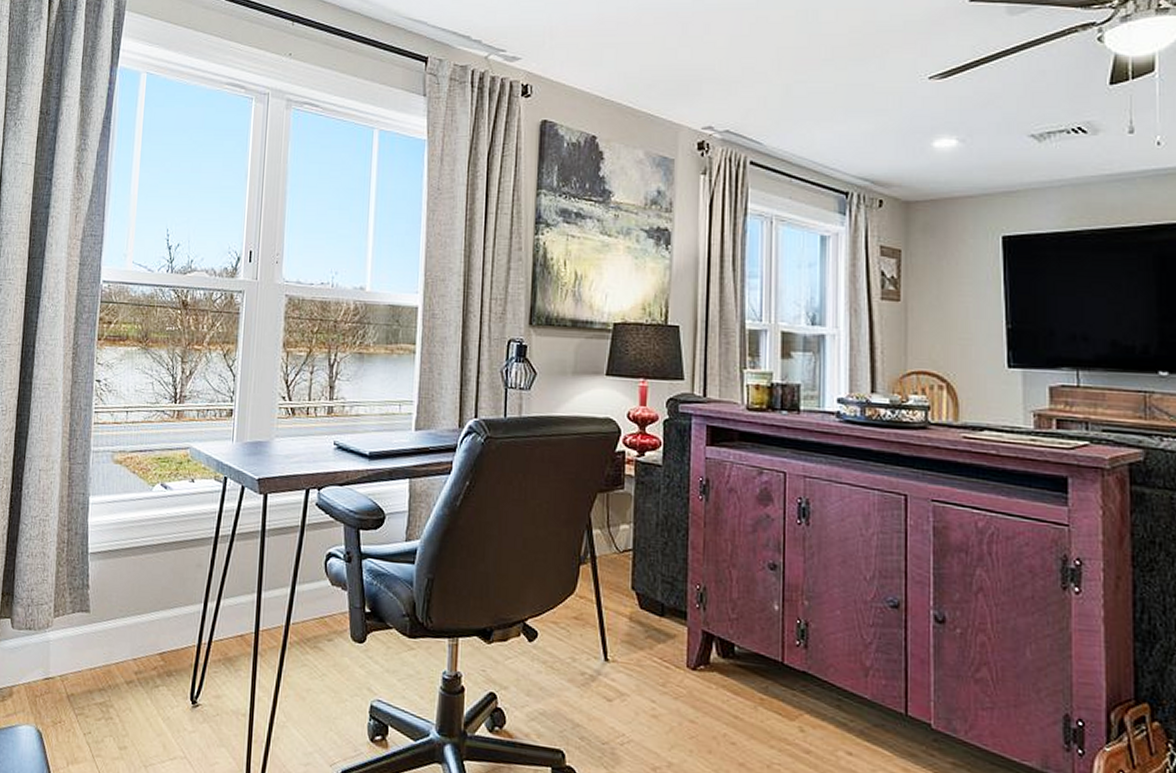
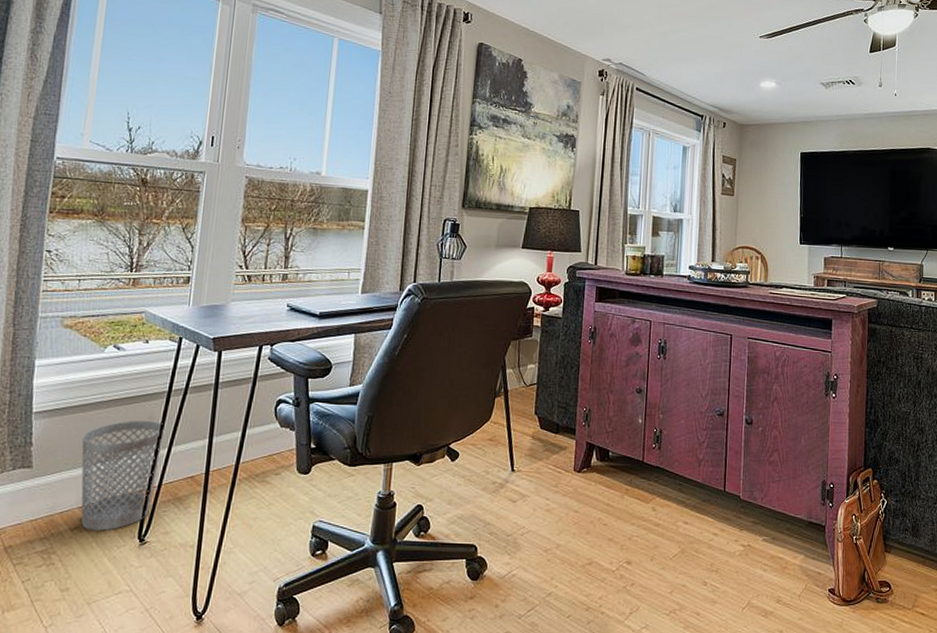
wastebasket: none [134,567,214,688] -> present [81,420,166,531]

